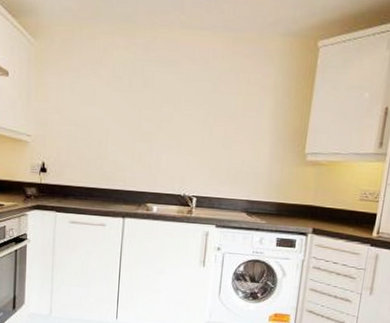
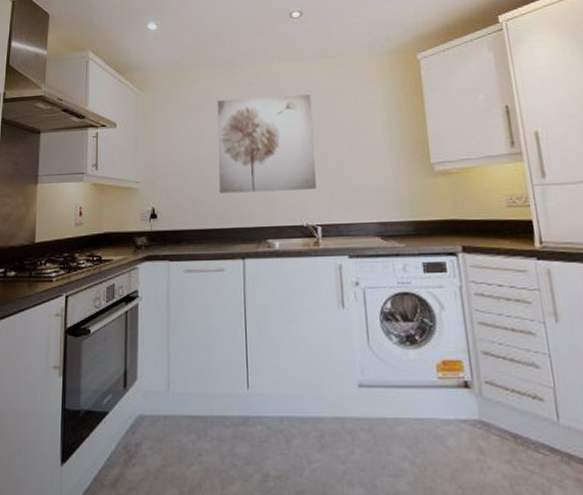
wall art: none [107,61,207,163] -> present [217,94,317,194]

